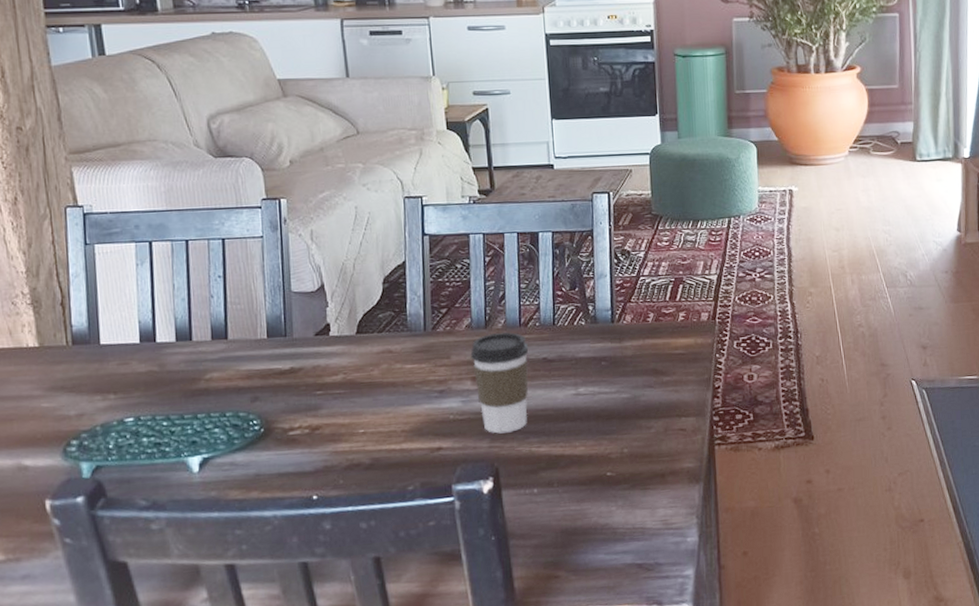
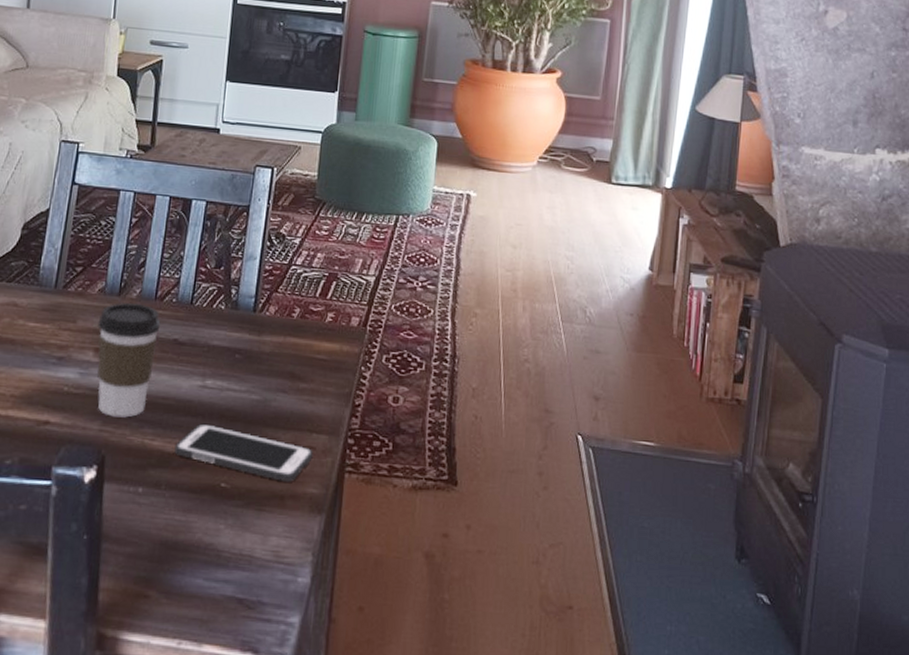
cell phone: none [560,425,685,462] -> present [174,423,313,482]

